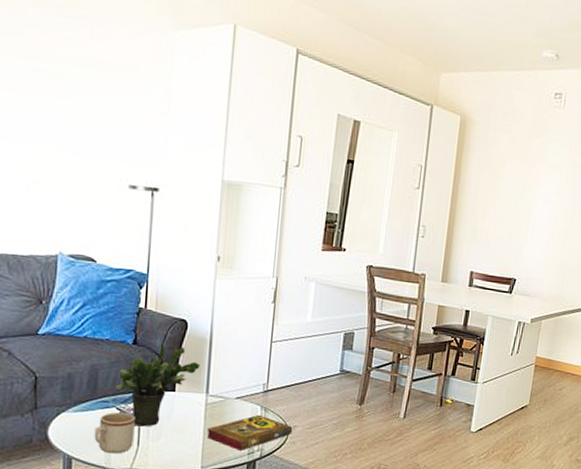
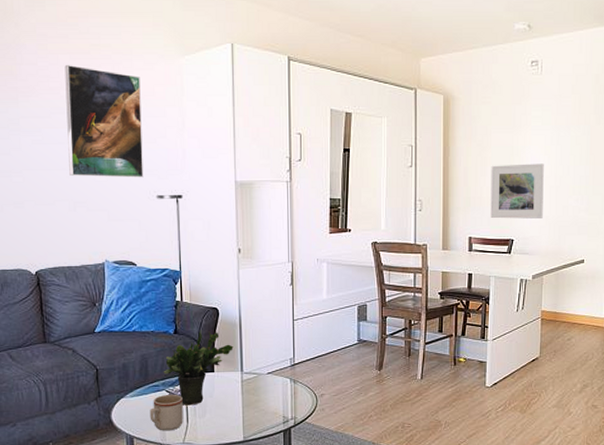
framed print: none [26,19,123,162] -> present [64,65,144,178]
book: present [206,414,293,450] -> none [245,386,321,420]
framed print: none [495,198,556,260] -> present [490,163,544,219]

